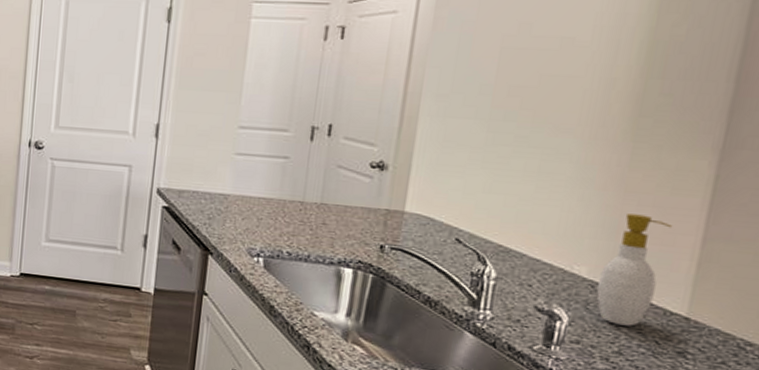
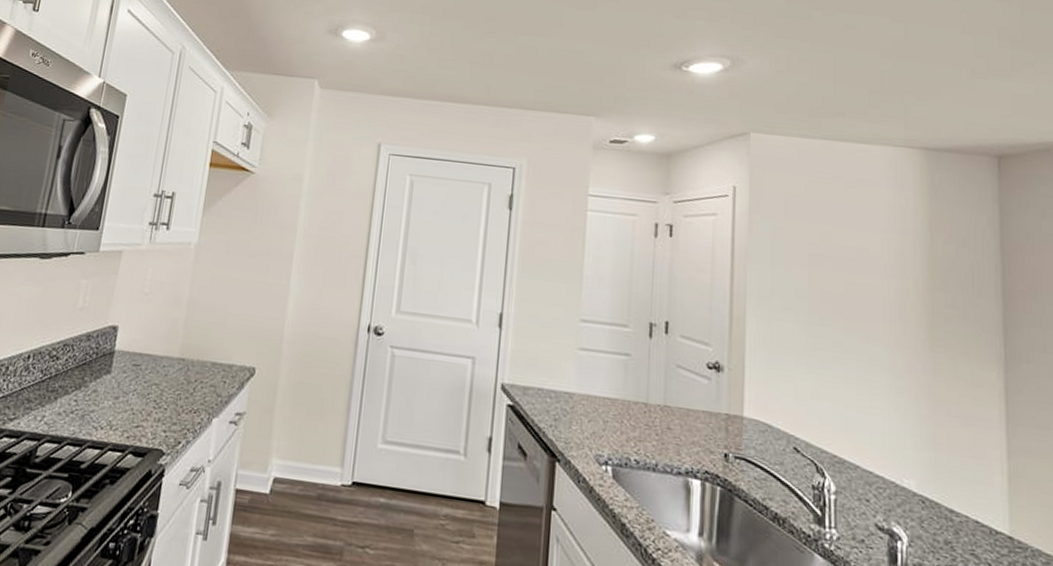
soap bottle: present [596,213,673,326] -> none [928,424,980,547]

